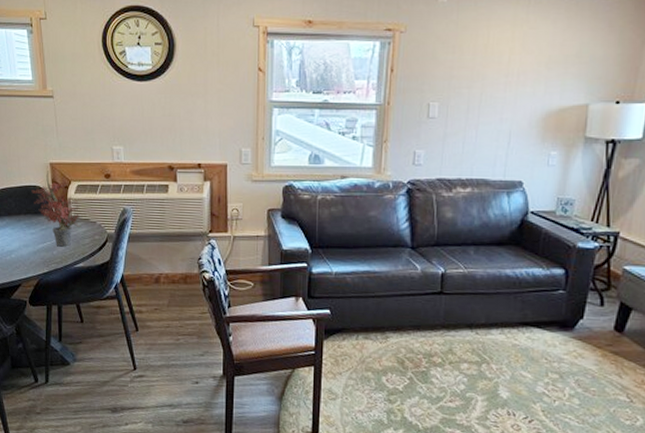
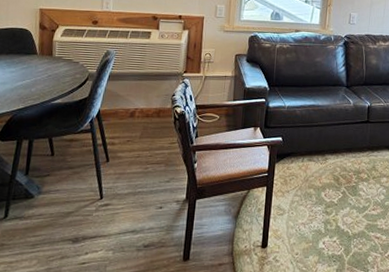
potted plant: present [31,171,81,247] -> none [17,15,64,85]

